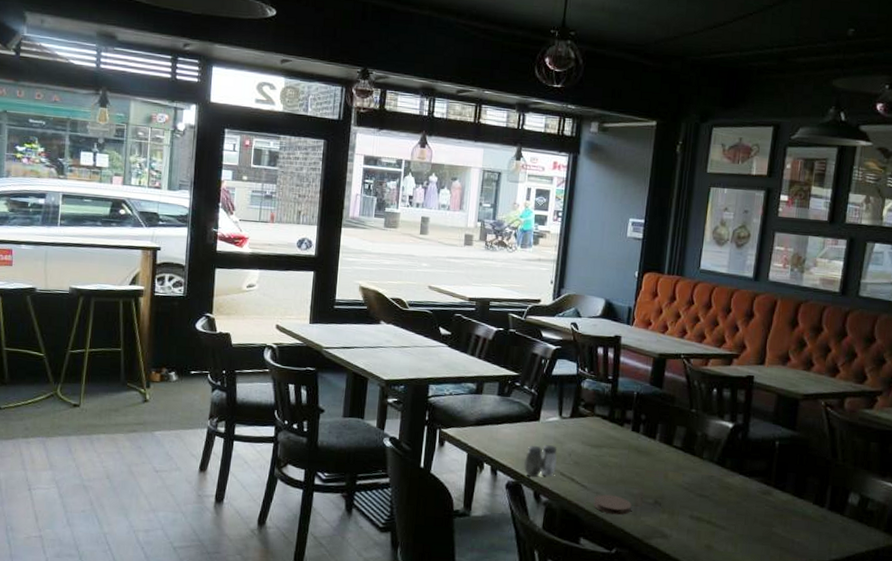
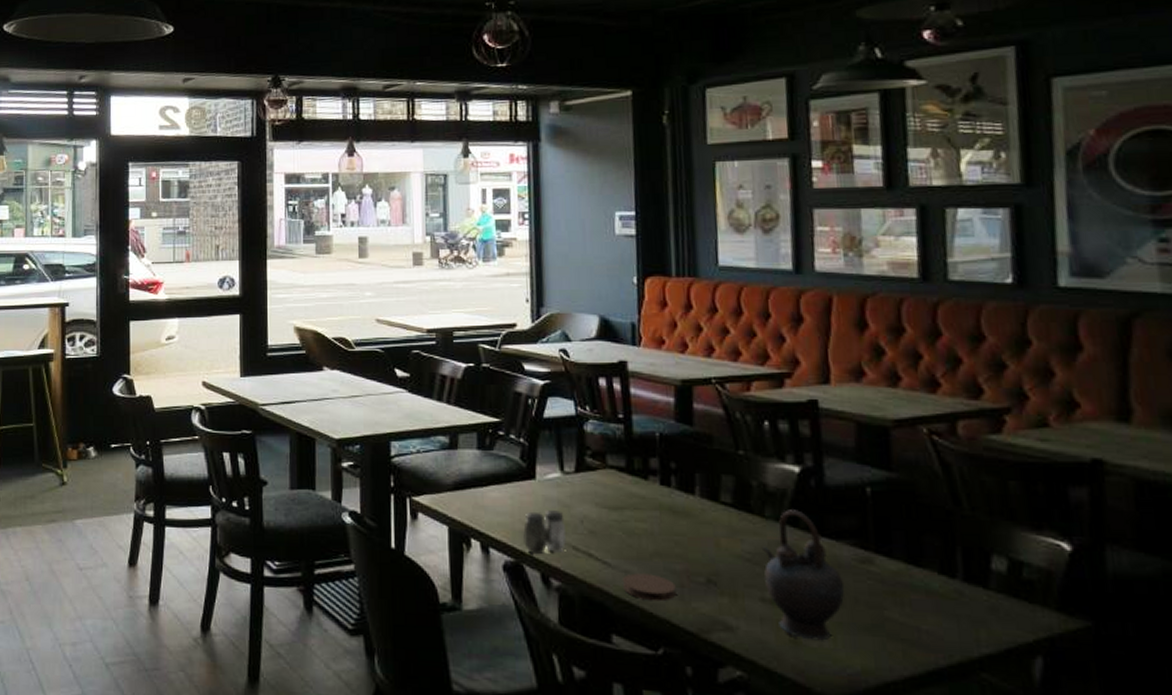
teapot: none [694,454,749,547] -> present [761,509,845,641]

